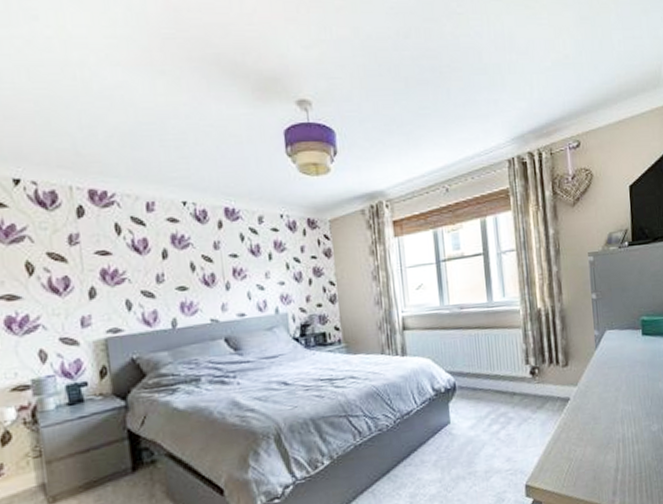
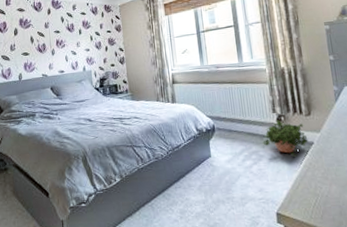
potted plant: none [513,373,564,417] -> present [262,120,308,157]

